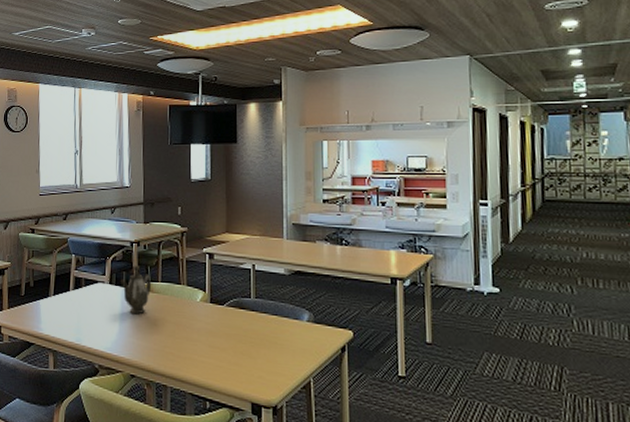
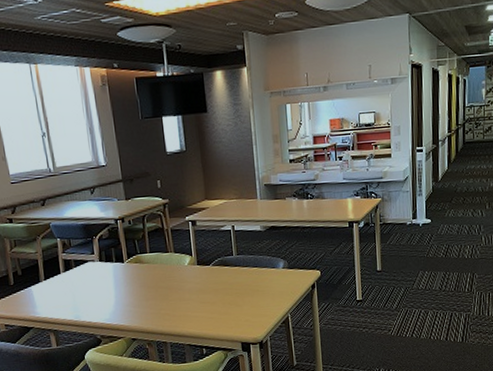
teapot: present [121,265,152,315] -> none [110,240,141,286]

